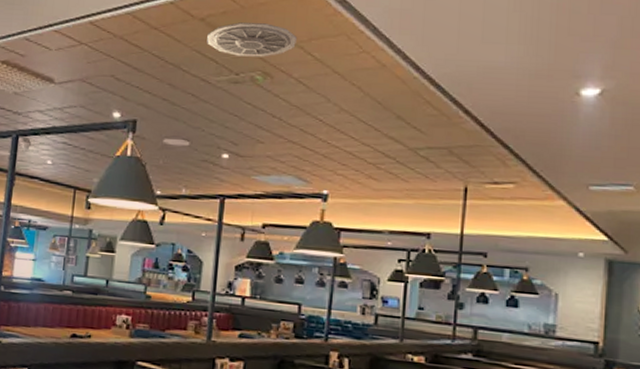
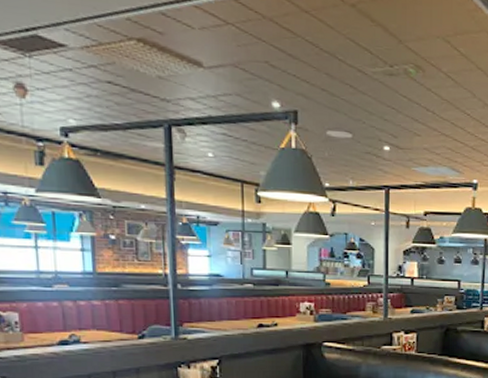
ceiling vent: present [207,22,298,57] -> none [360,11,445,50]

